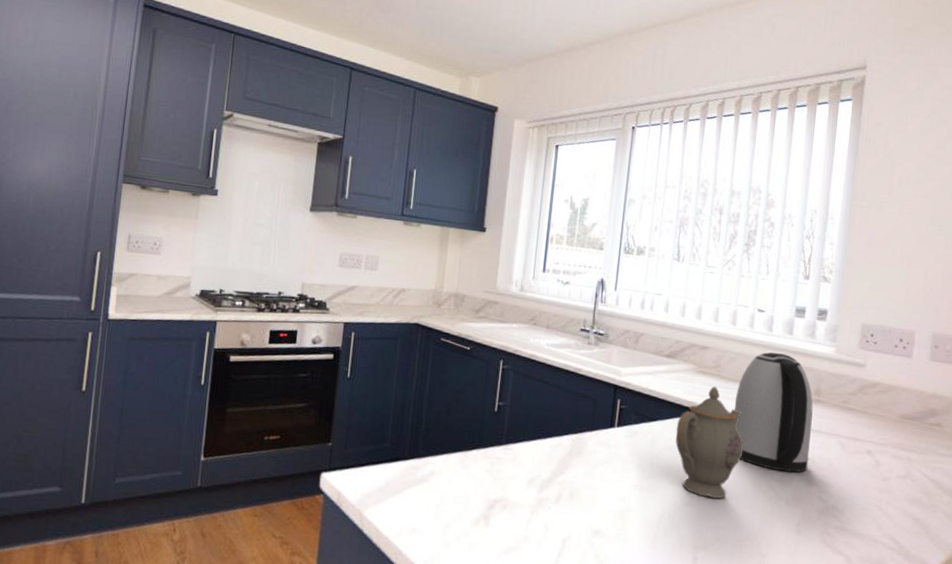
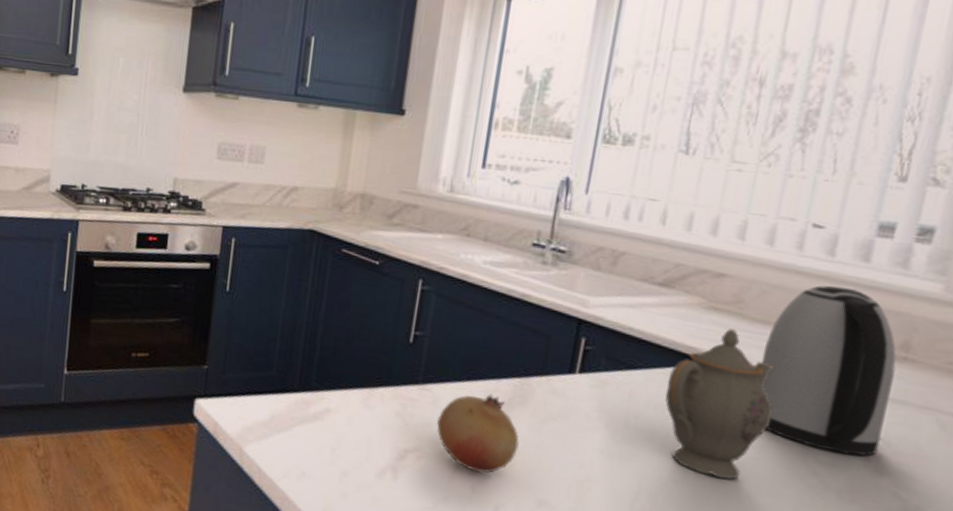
fruit: none [517,448,578,513] -> present [436,394,519,473]

